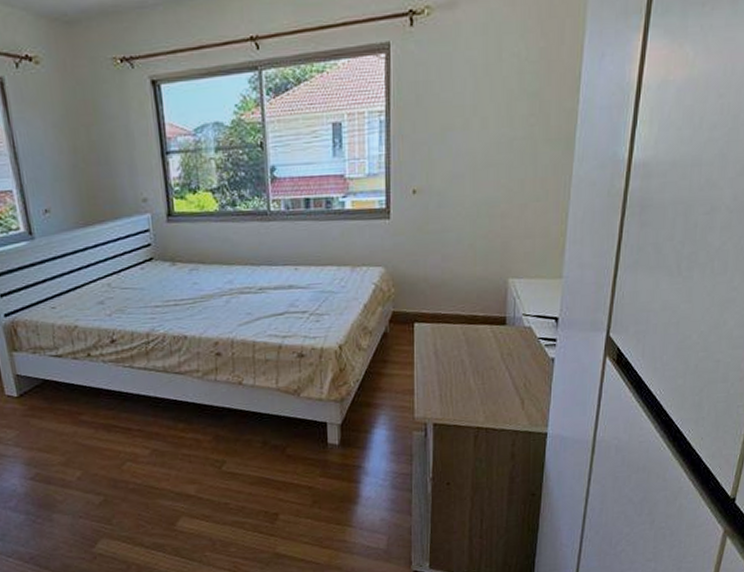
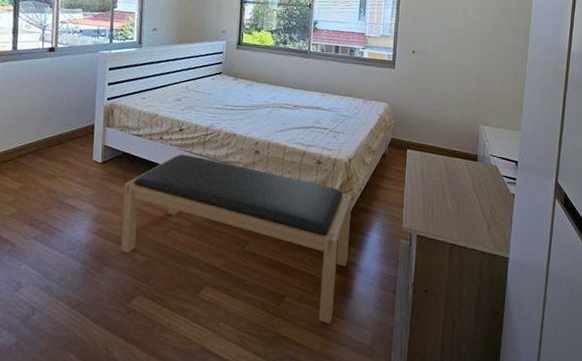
bench: none [54,370,350,535] -> present [120,154,353,324]

